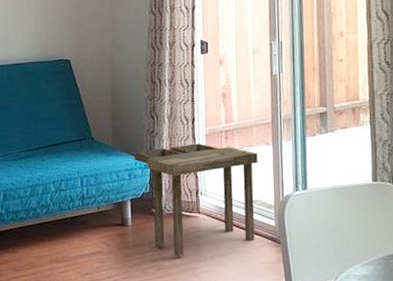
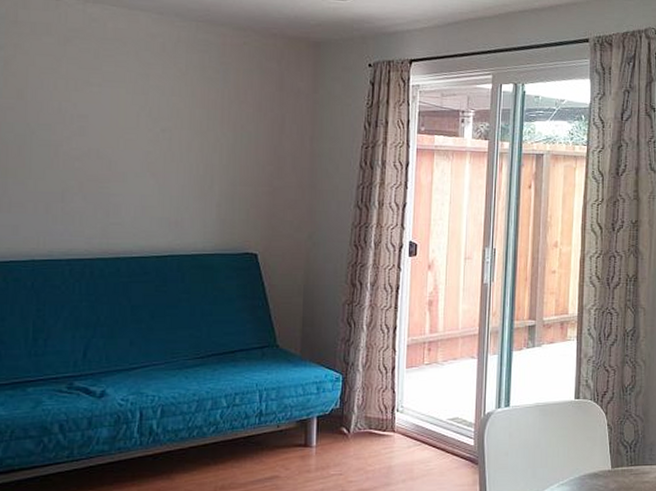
side table: present [133,143,258,256] -> none [324,354,461,480]

